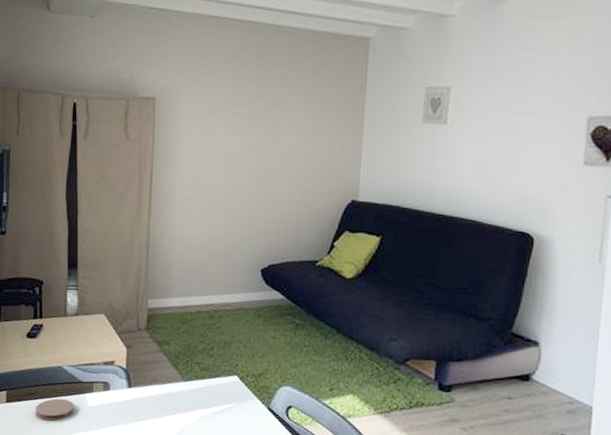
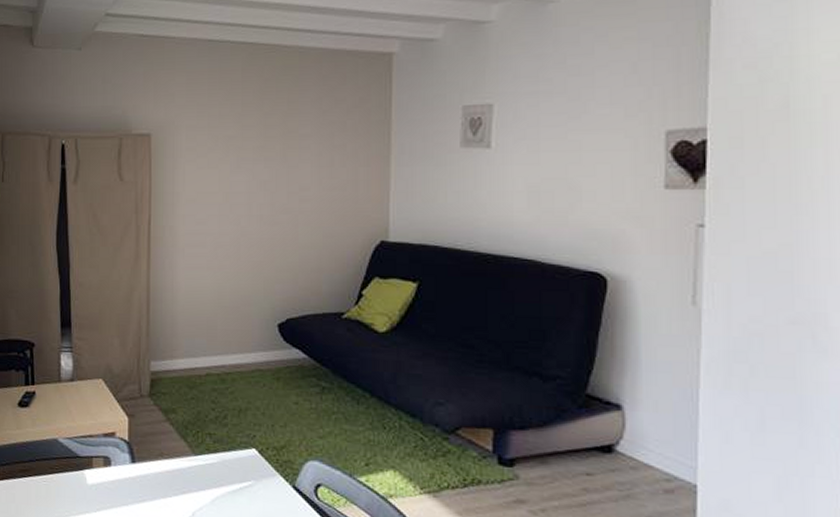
coaster: present [35,398,74,422] -> none [29,475,72,502]

